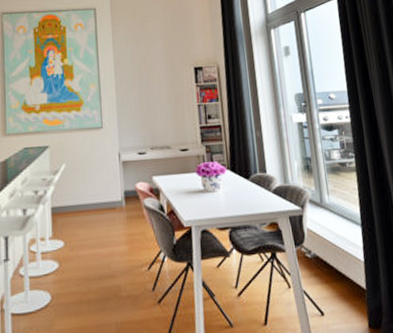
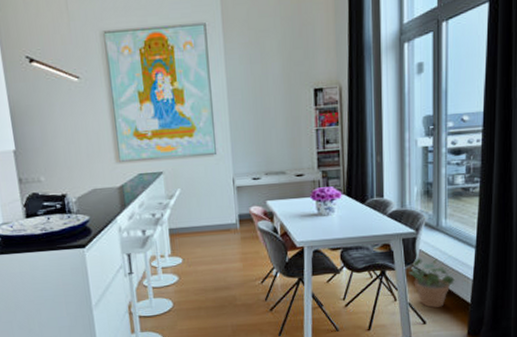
potted plant: none [299,237,348,296] -> present [409,258,456,308]

